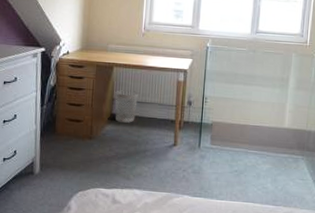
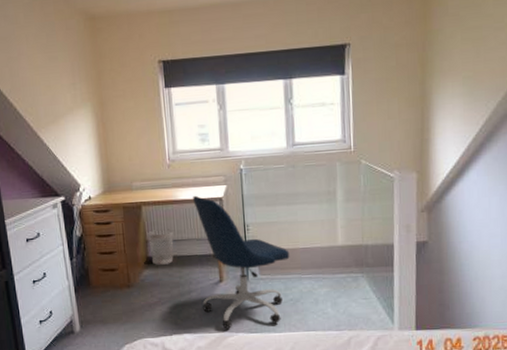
office chair: none [155,64,240,191] -> present [193,195,290,329]

